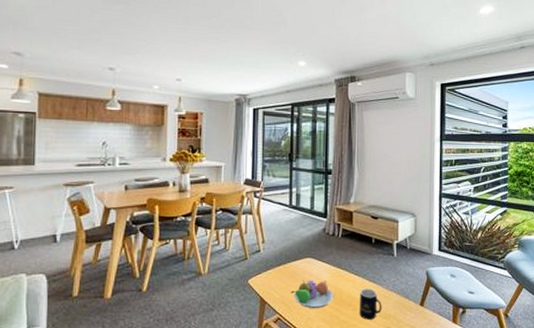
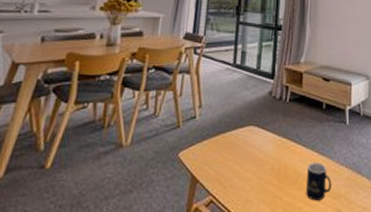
fruit bowl: present [291,280,334,309] -> none [228,152,278,189]

